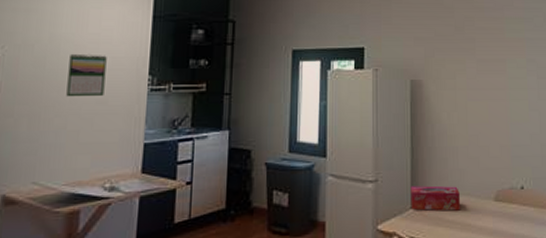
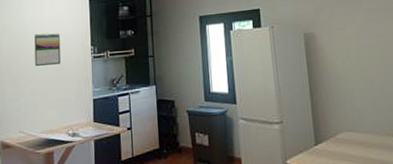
tissue box: present [410,185,460,211] -> none [313,125,361,147]

